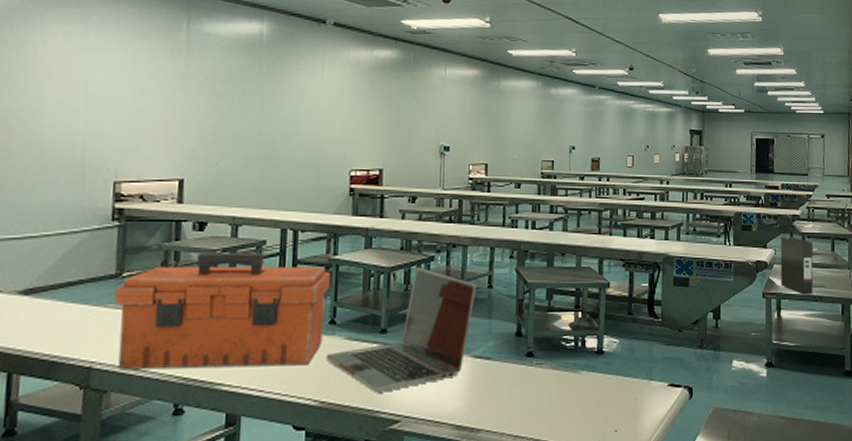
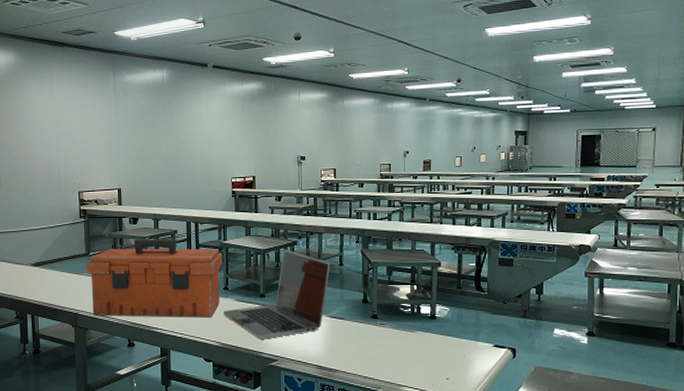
binder: present [780,237,814,294] -> none [604,223,639,274]

